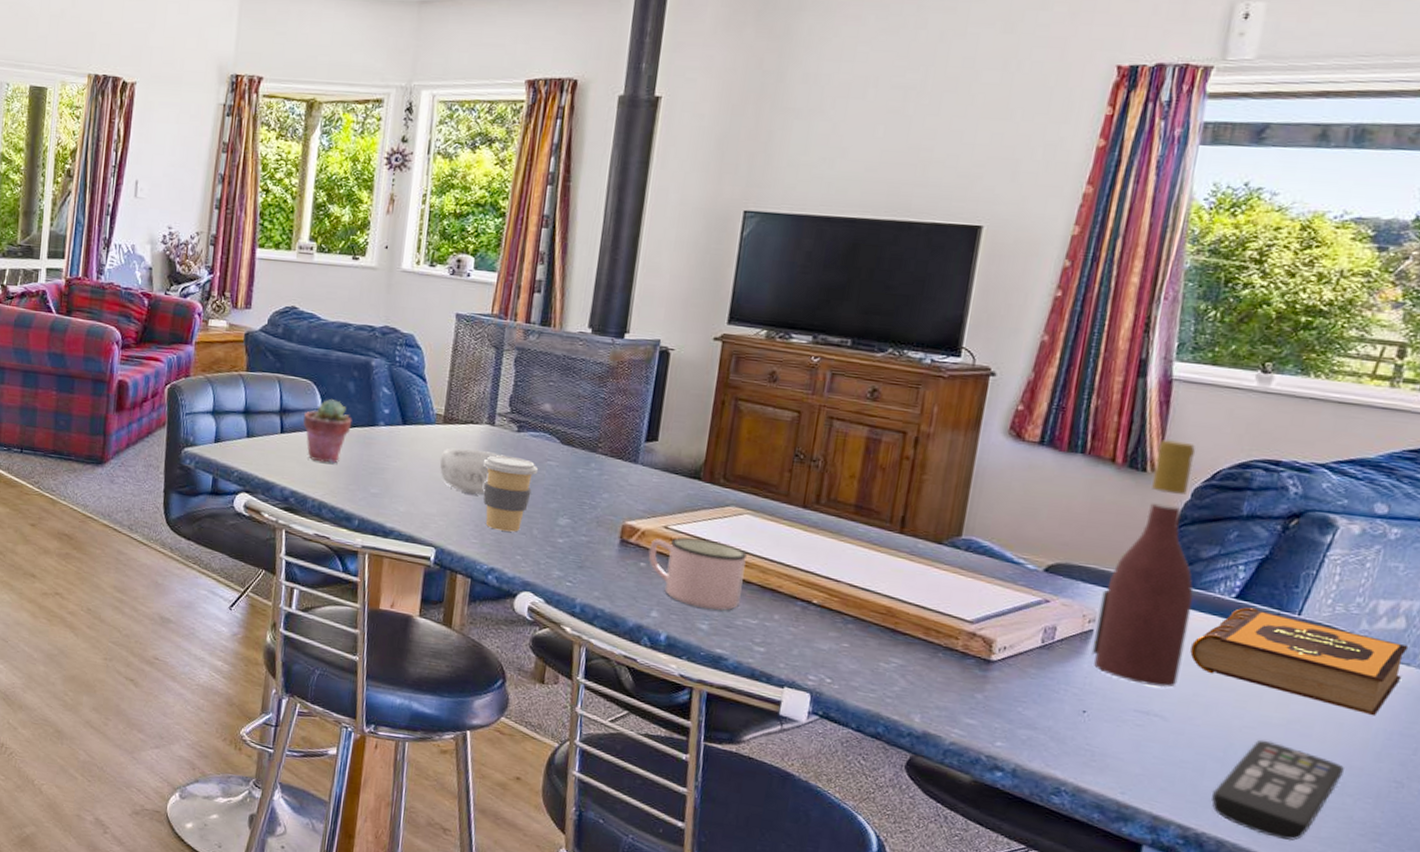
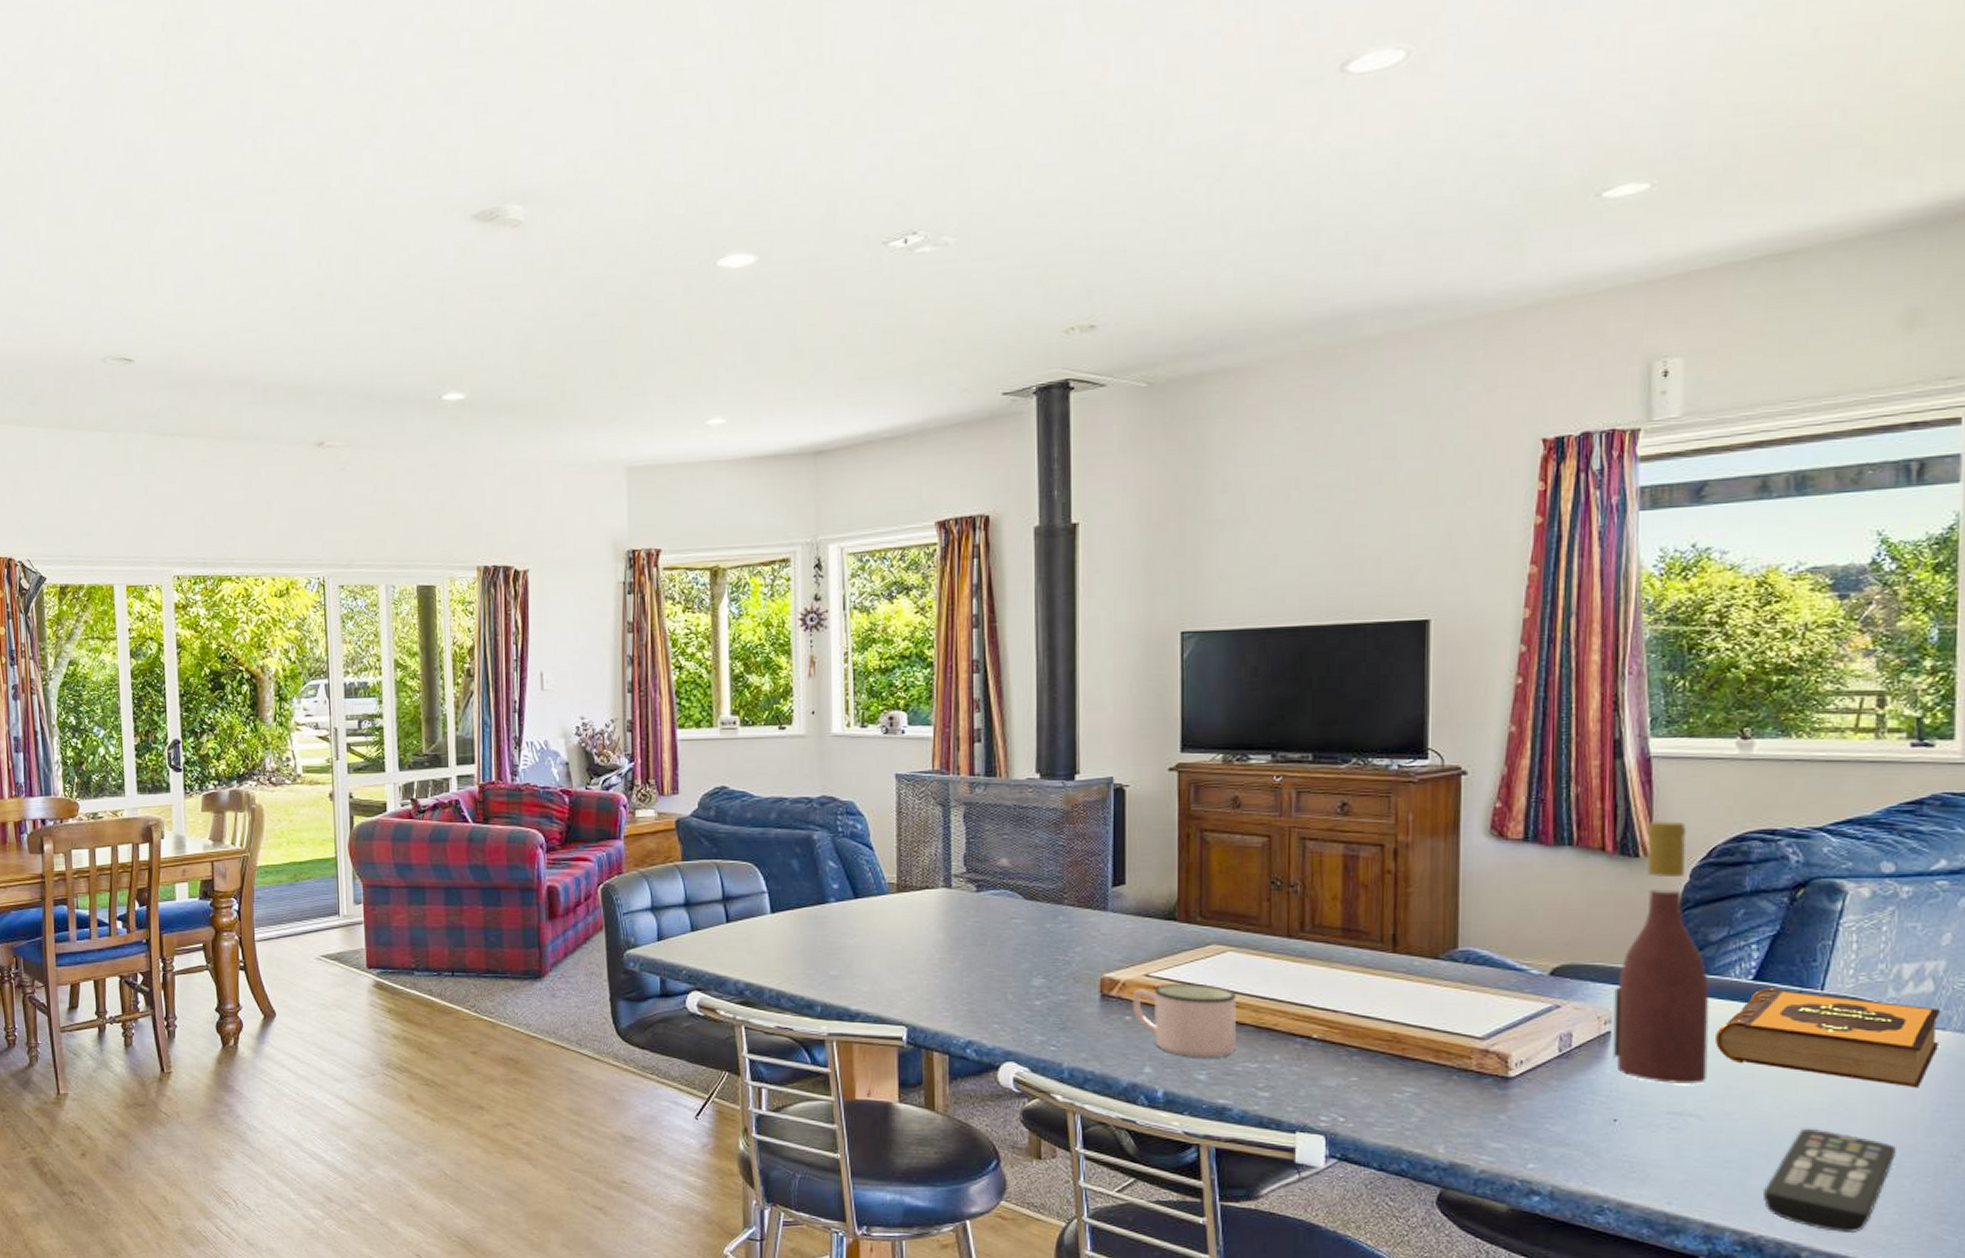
potted succulent: present [303,398,352,464] -> none [749,879,801,949]
decorative bowl: present [440,448,505,495] -> none [898,917,967,965]
coffee cup: present [482,455,539,532] -> none [944,920,1004,999]

